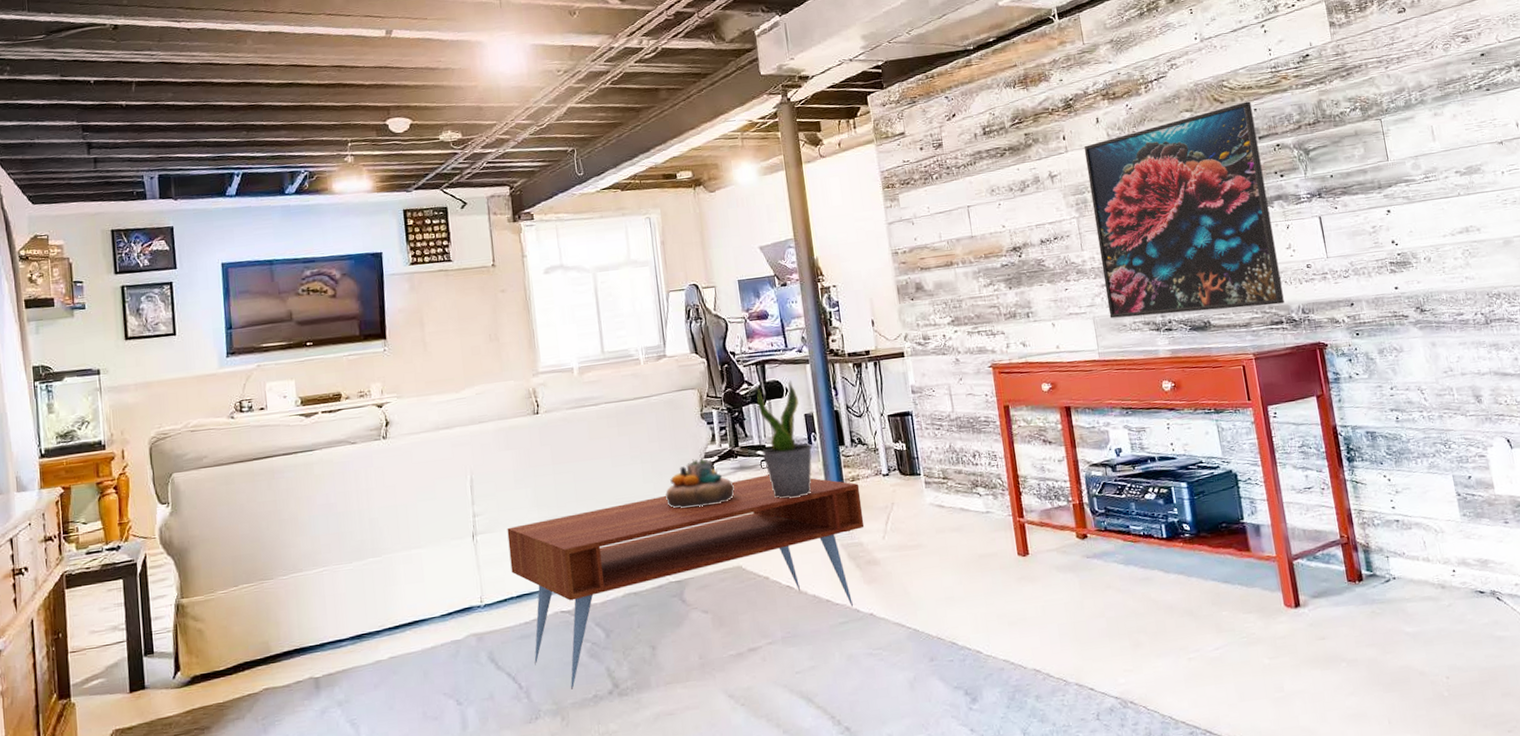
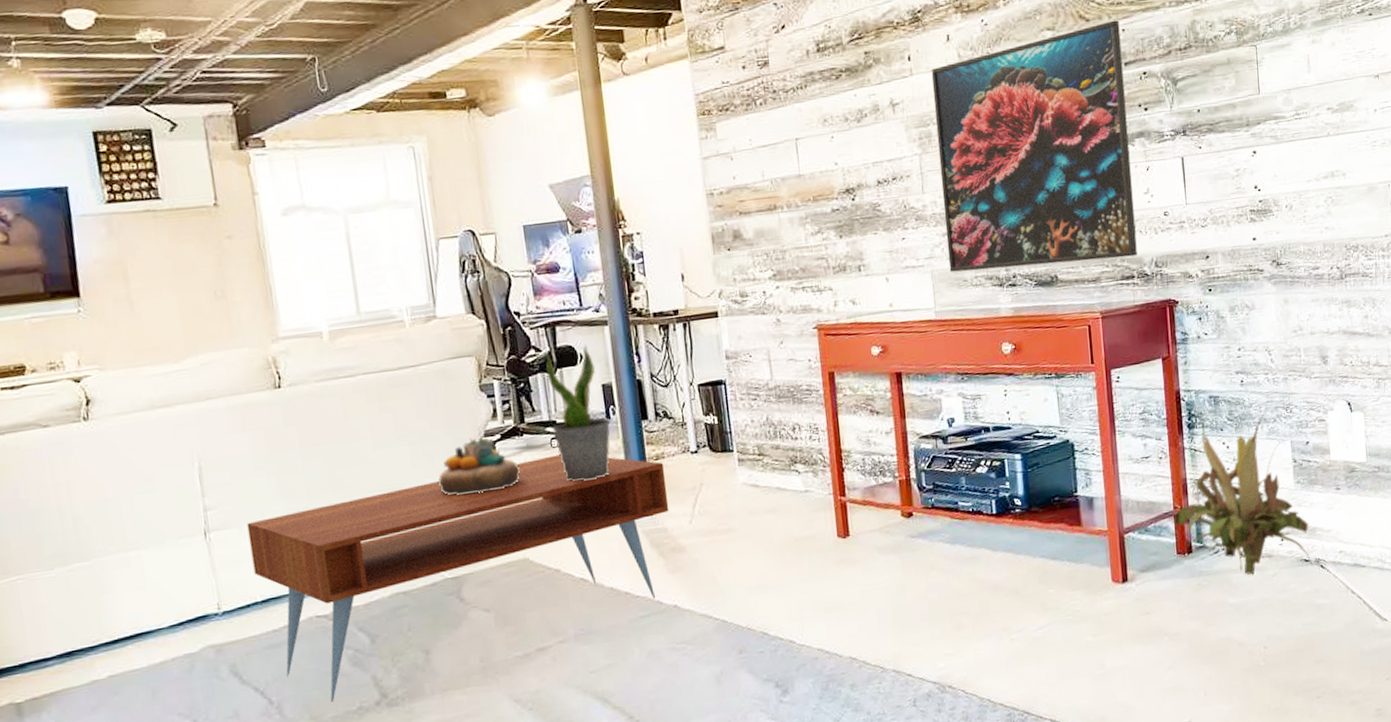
decorative plant: none [1340,443,1487,605] -> present [1173,408,1312,575]

